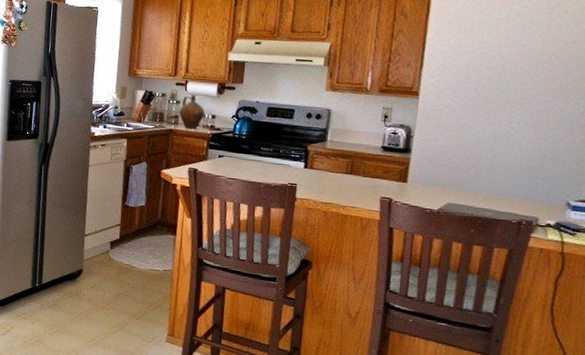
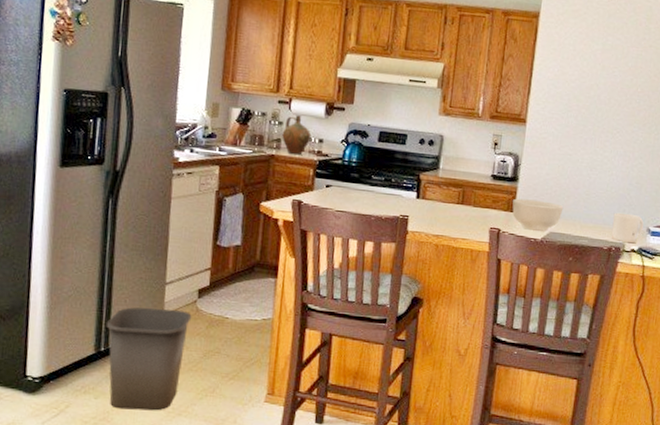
waste bin: none [40,253,106,339] -> present [106,307,192,411]
bowl: none [404,169,463,202] -> present [512,198,564,231]
mug: none [521,185,562,218] -> present [611,212,644,244]

